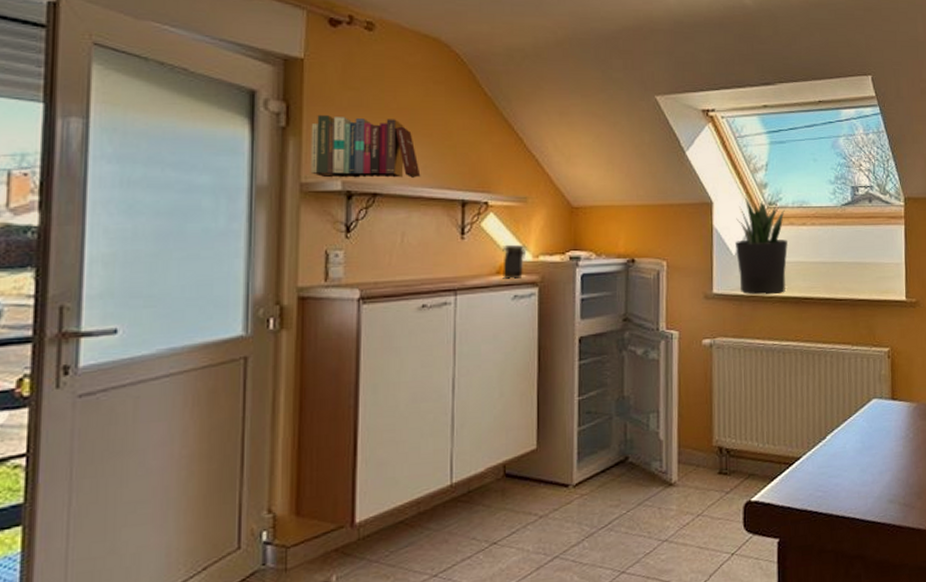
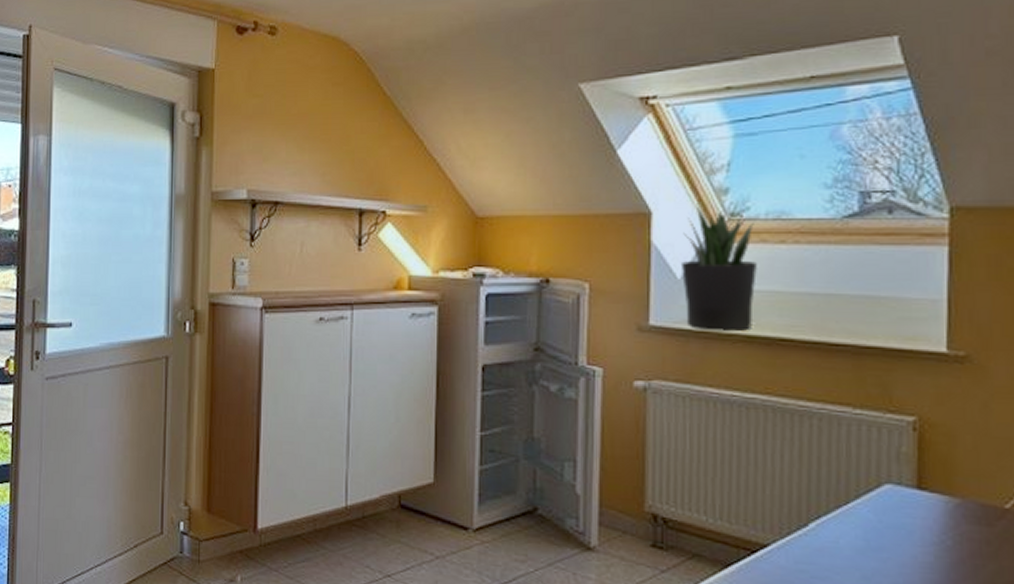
books: present [310,115,421,179] -> none [220,124,319,187]
jar: present [502,244,527,279] -> none [400,257,426,295]

